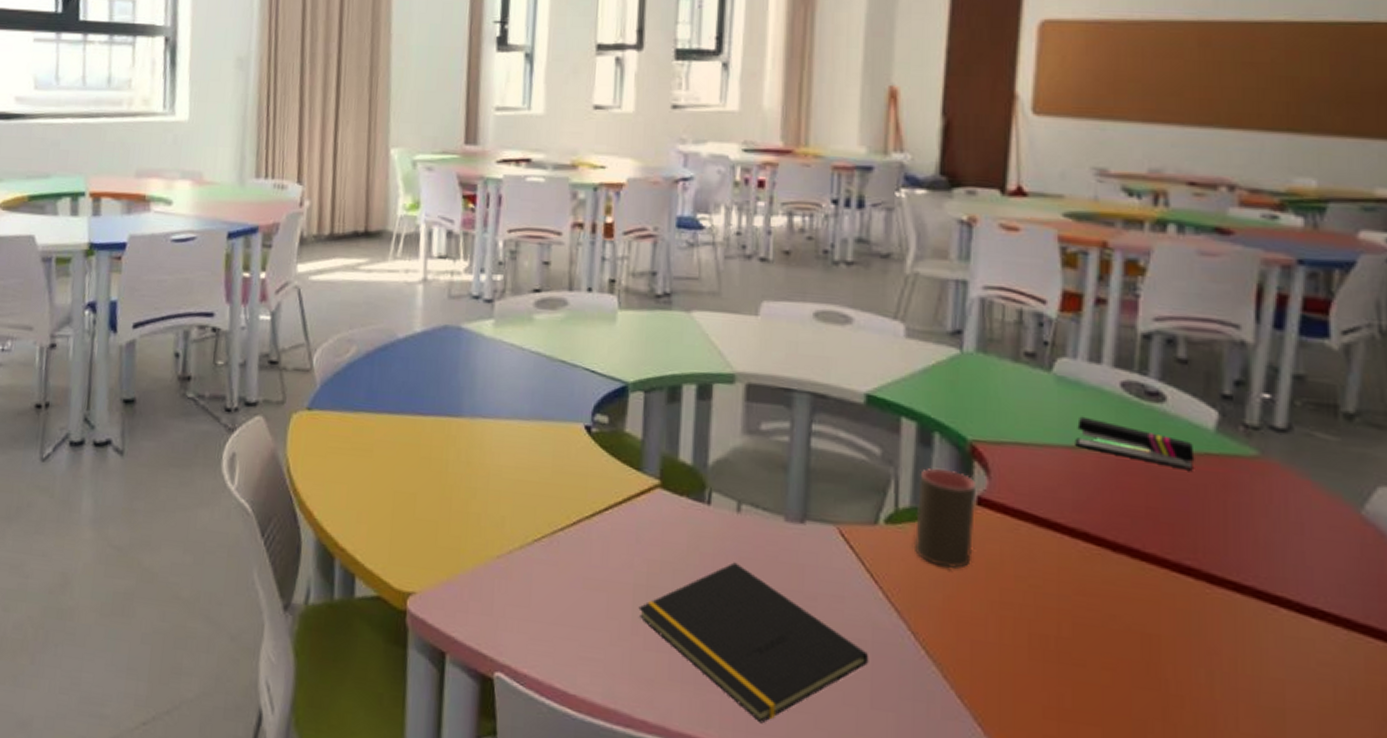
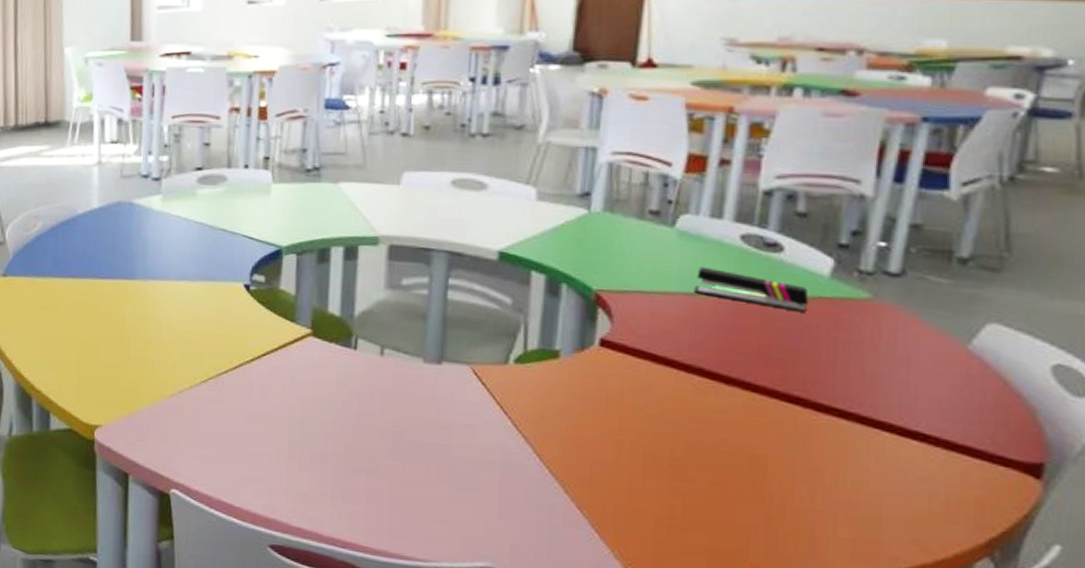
notepad: present [638,562,869,724] -> none [293,398,498,530]
cup: present [913,467,977,569] -> none [540,314,601,401]

